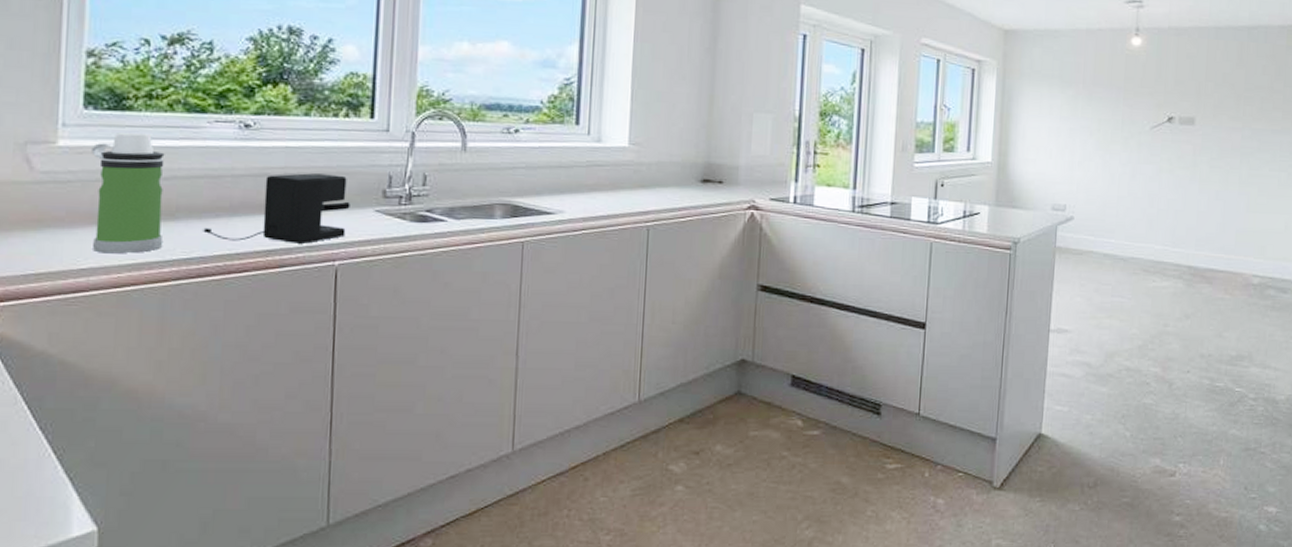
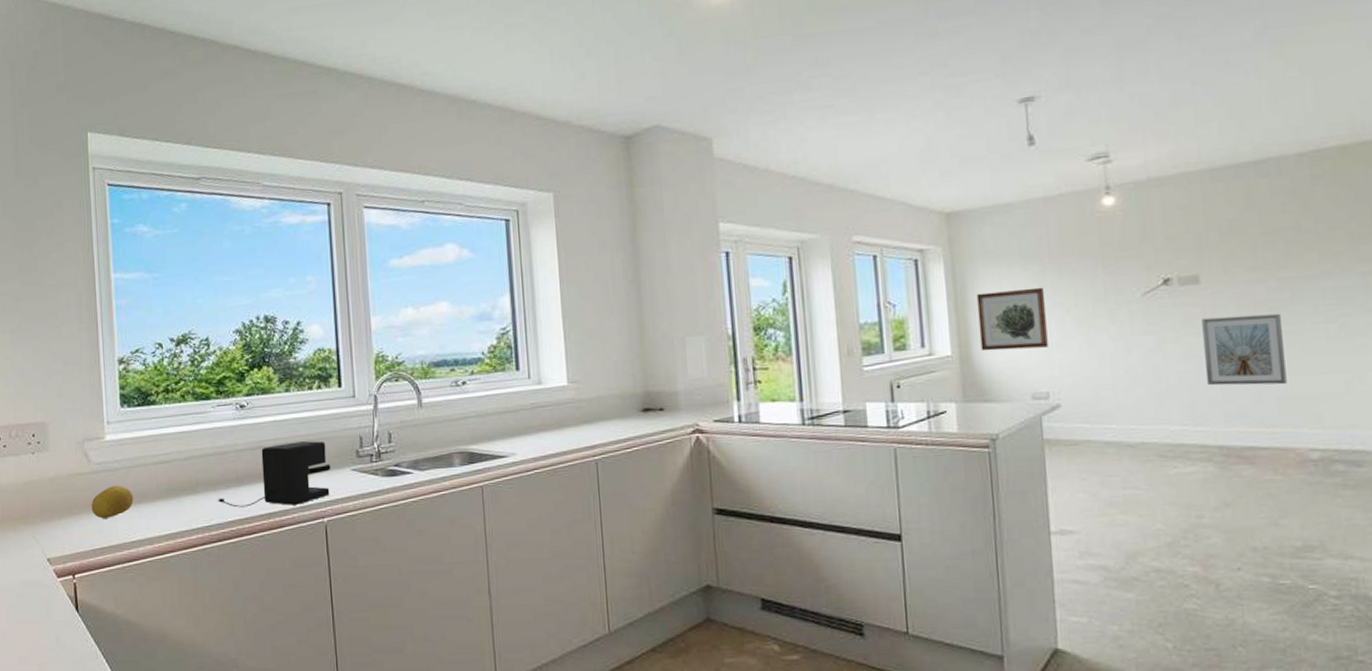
fruit: none [28,201,90,239] -> present [91,486,134,519]
water bottle: present [91,133,165,254] -> none [129,423,190,527]
wall art: none [1016,108,1075,165] -> present [976,287,1048,351]
picture frame: none [1188,155,1249,219] -> present [1202,313,1287,386]

